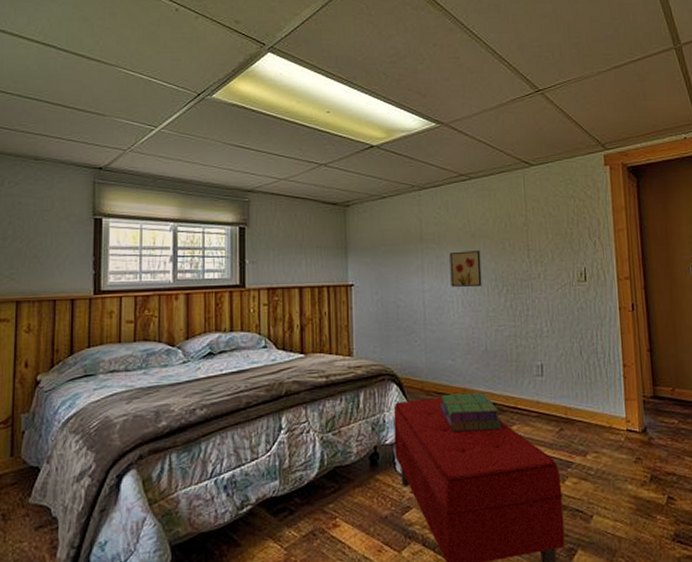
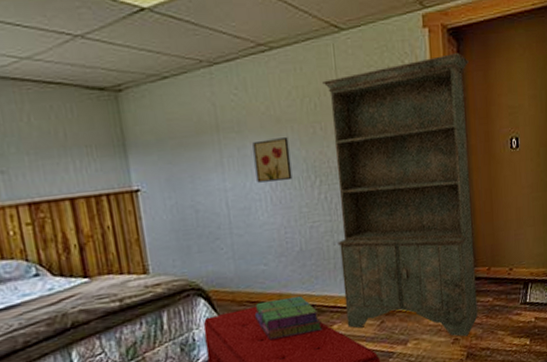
bookshelf: none [513,187,662,457] -> present [322,53,478,337]

